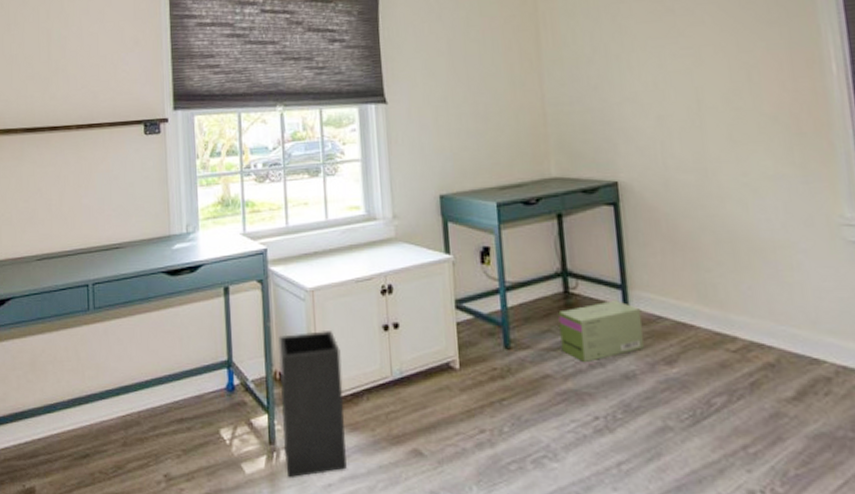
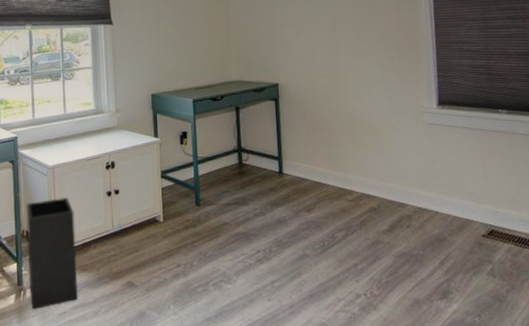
box: present [558,301,644,362] -> none [234,168,292,212]

